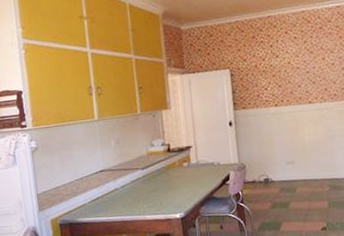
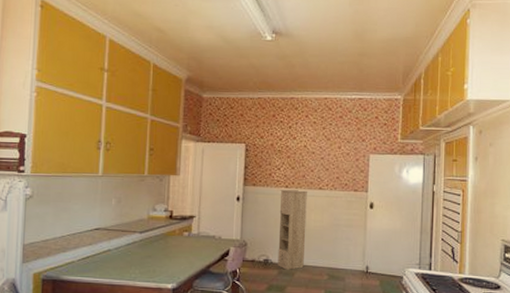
storage cabinet: none [270,106,304,186] -> present [278,190,307,270]

